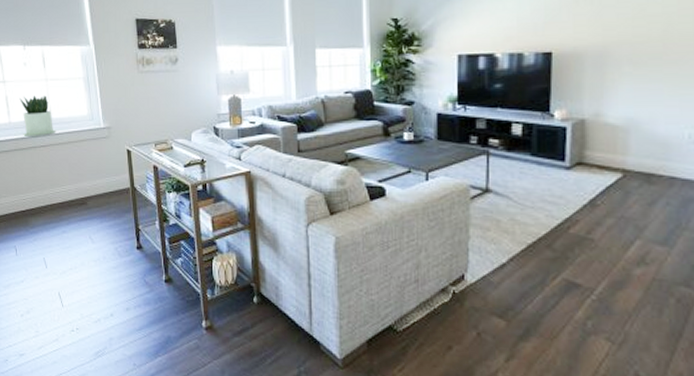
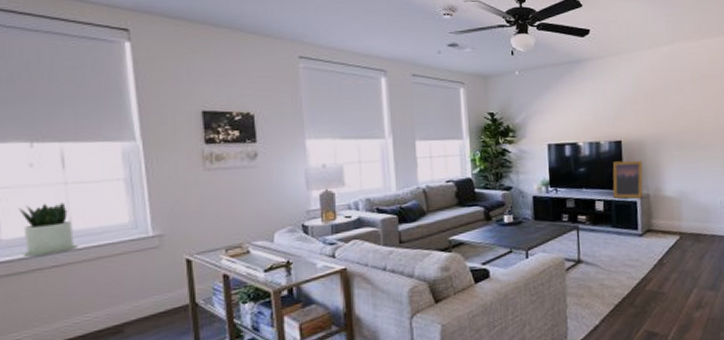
picture frame: none [536,77,578,125] -> present [612,160,643,199]

